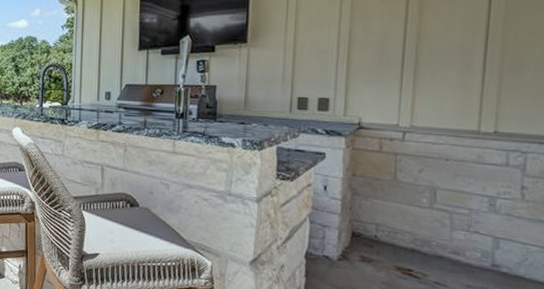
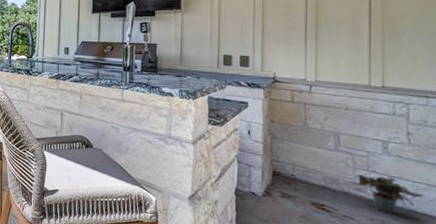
potted plant: none [443,235,535,280] -> present [349,174,423,214]

